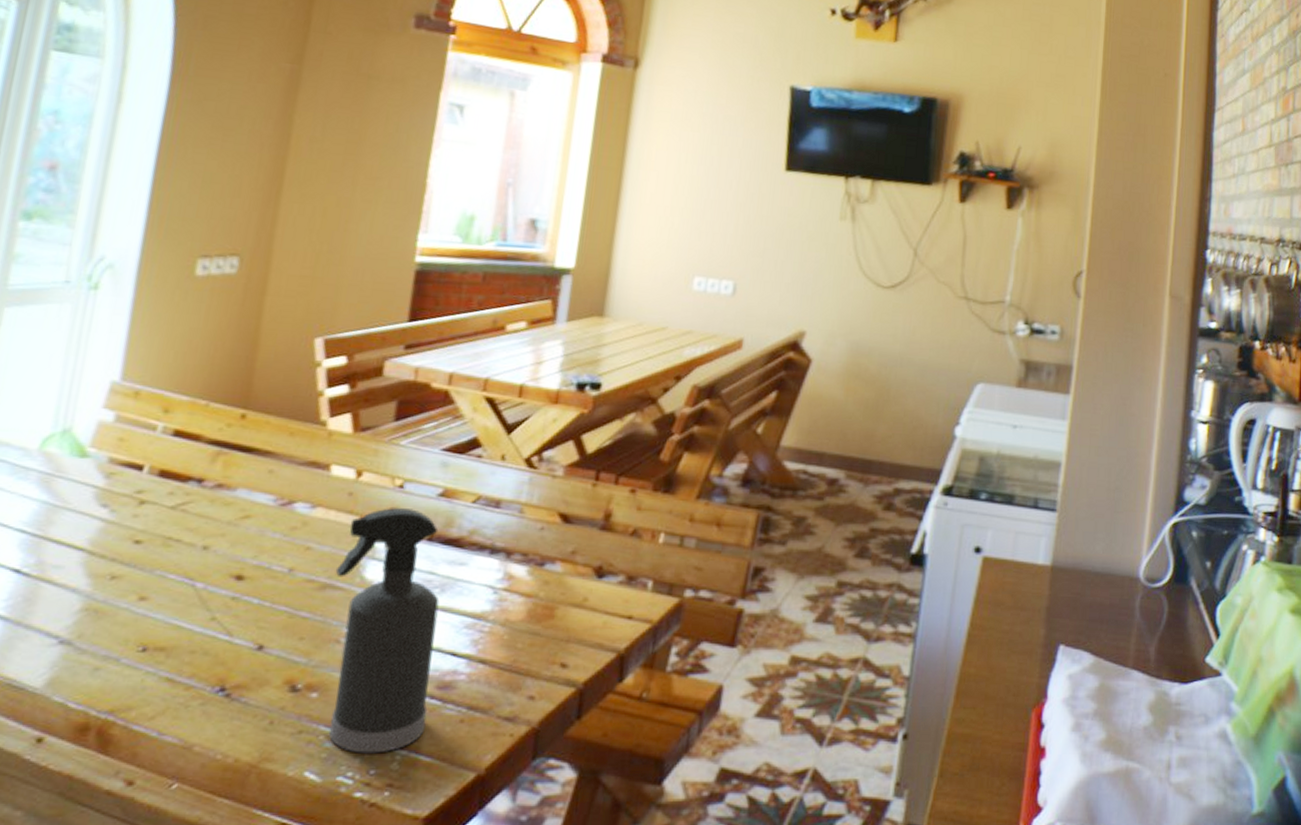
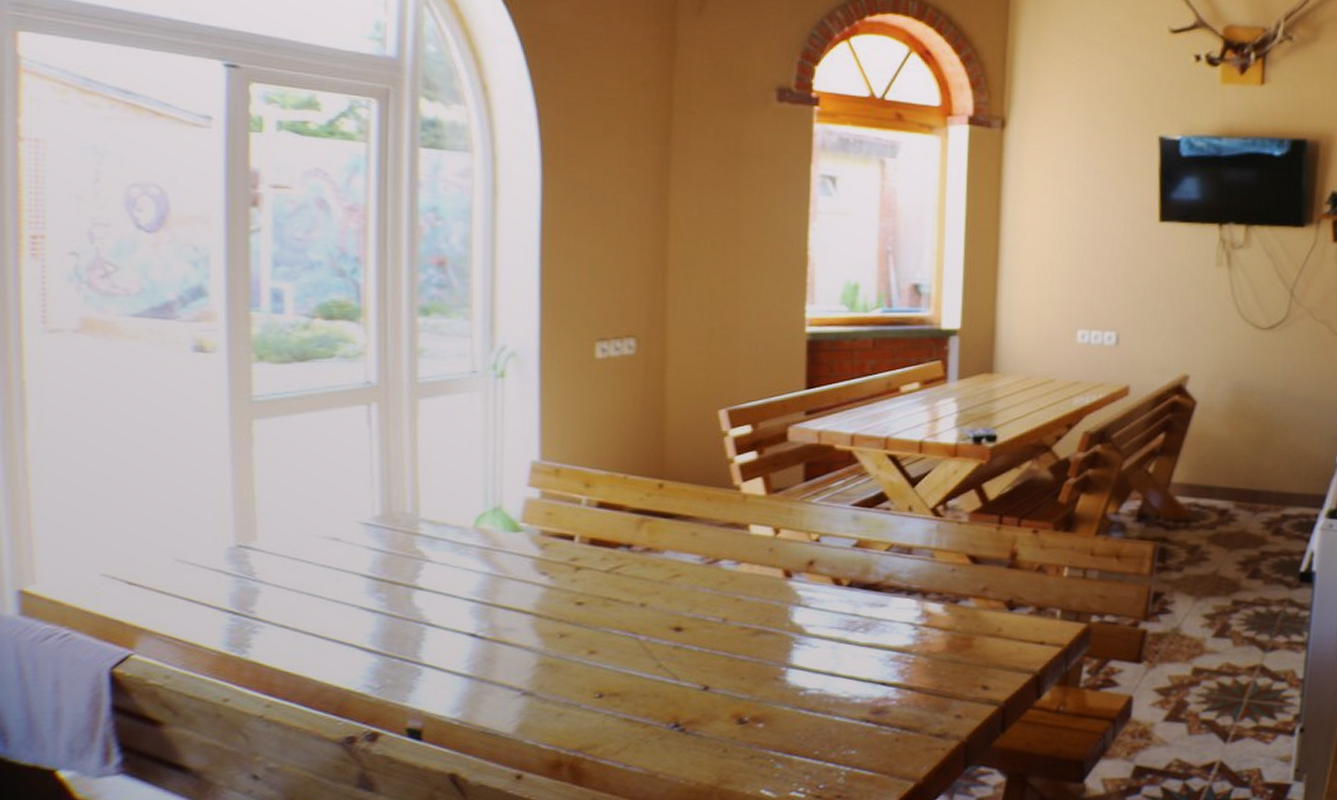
spray bottle: present [328,508,440,754] -> none [766,560,865,772]

